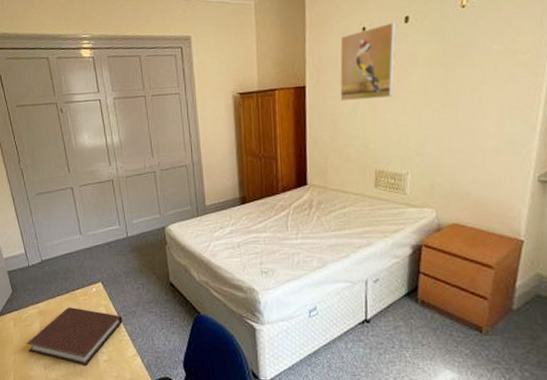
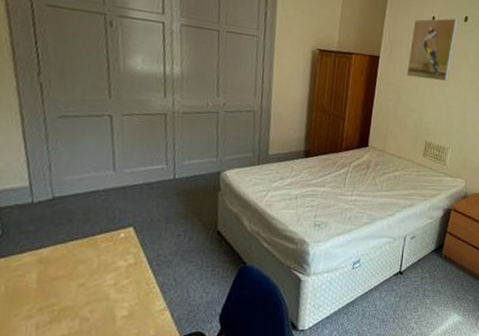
notebook: present [27,307,122,365] -> none [13,255,154,323]

